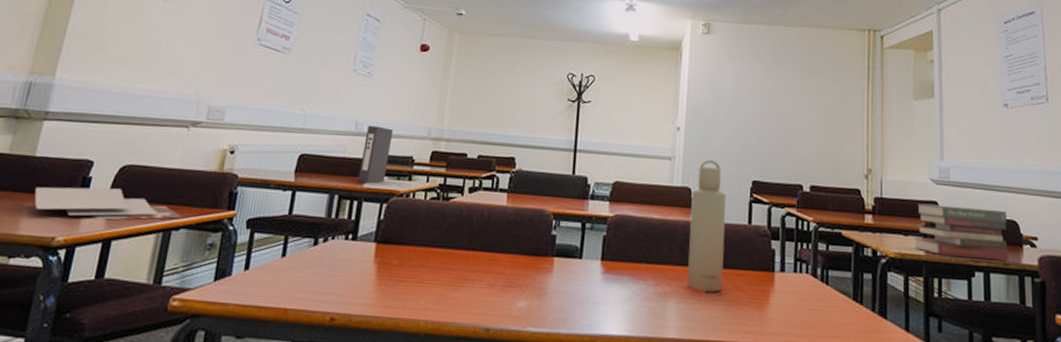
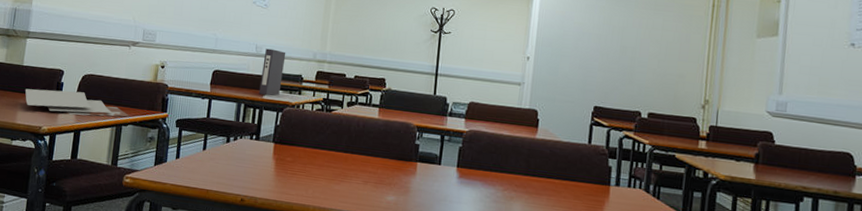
bottle: present [687,159,726,292] -> none [531,86,569,200]
books: present [914,203,1009,261] -> none [745,133,842,190]

